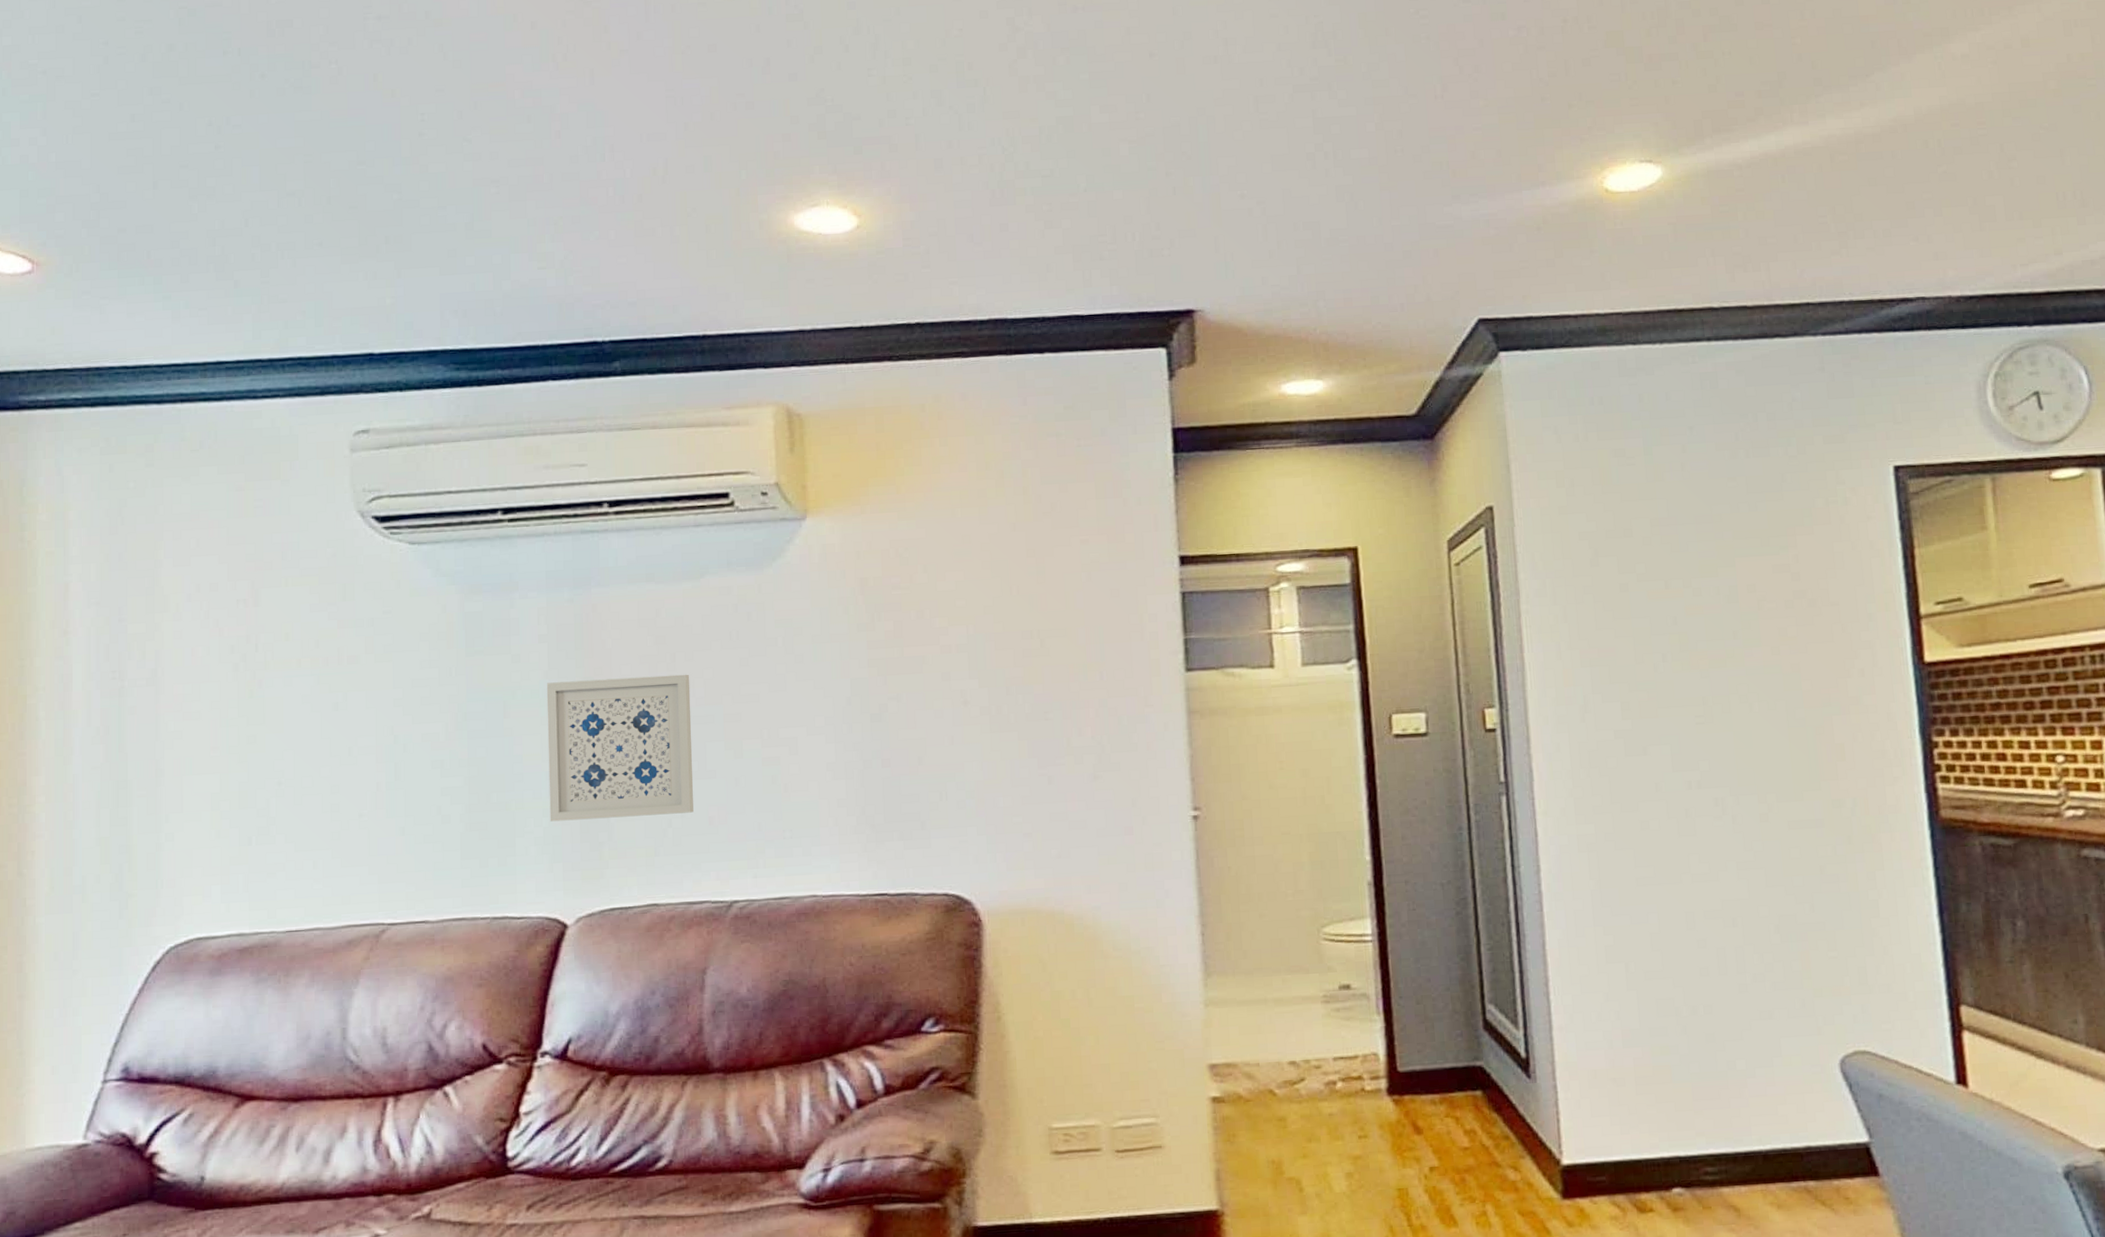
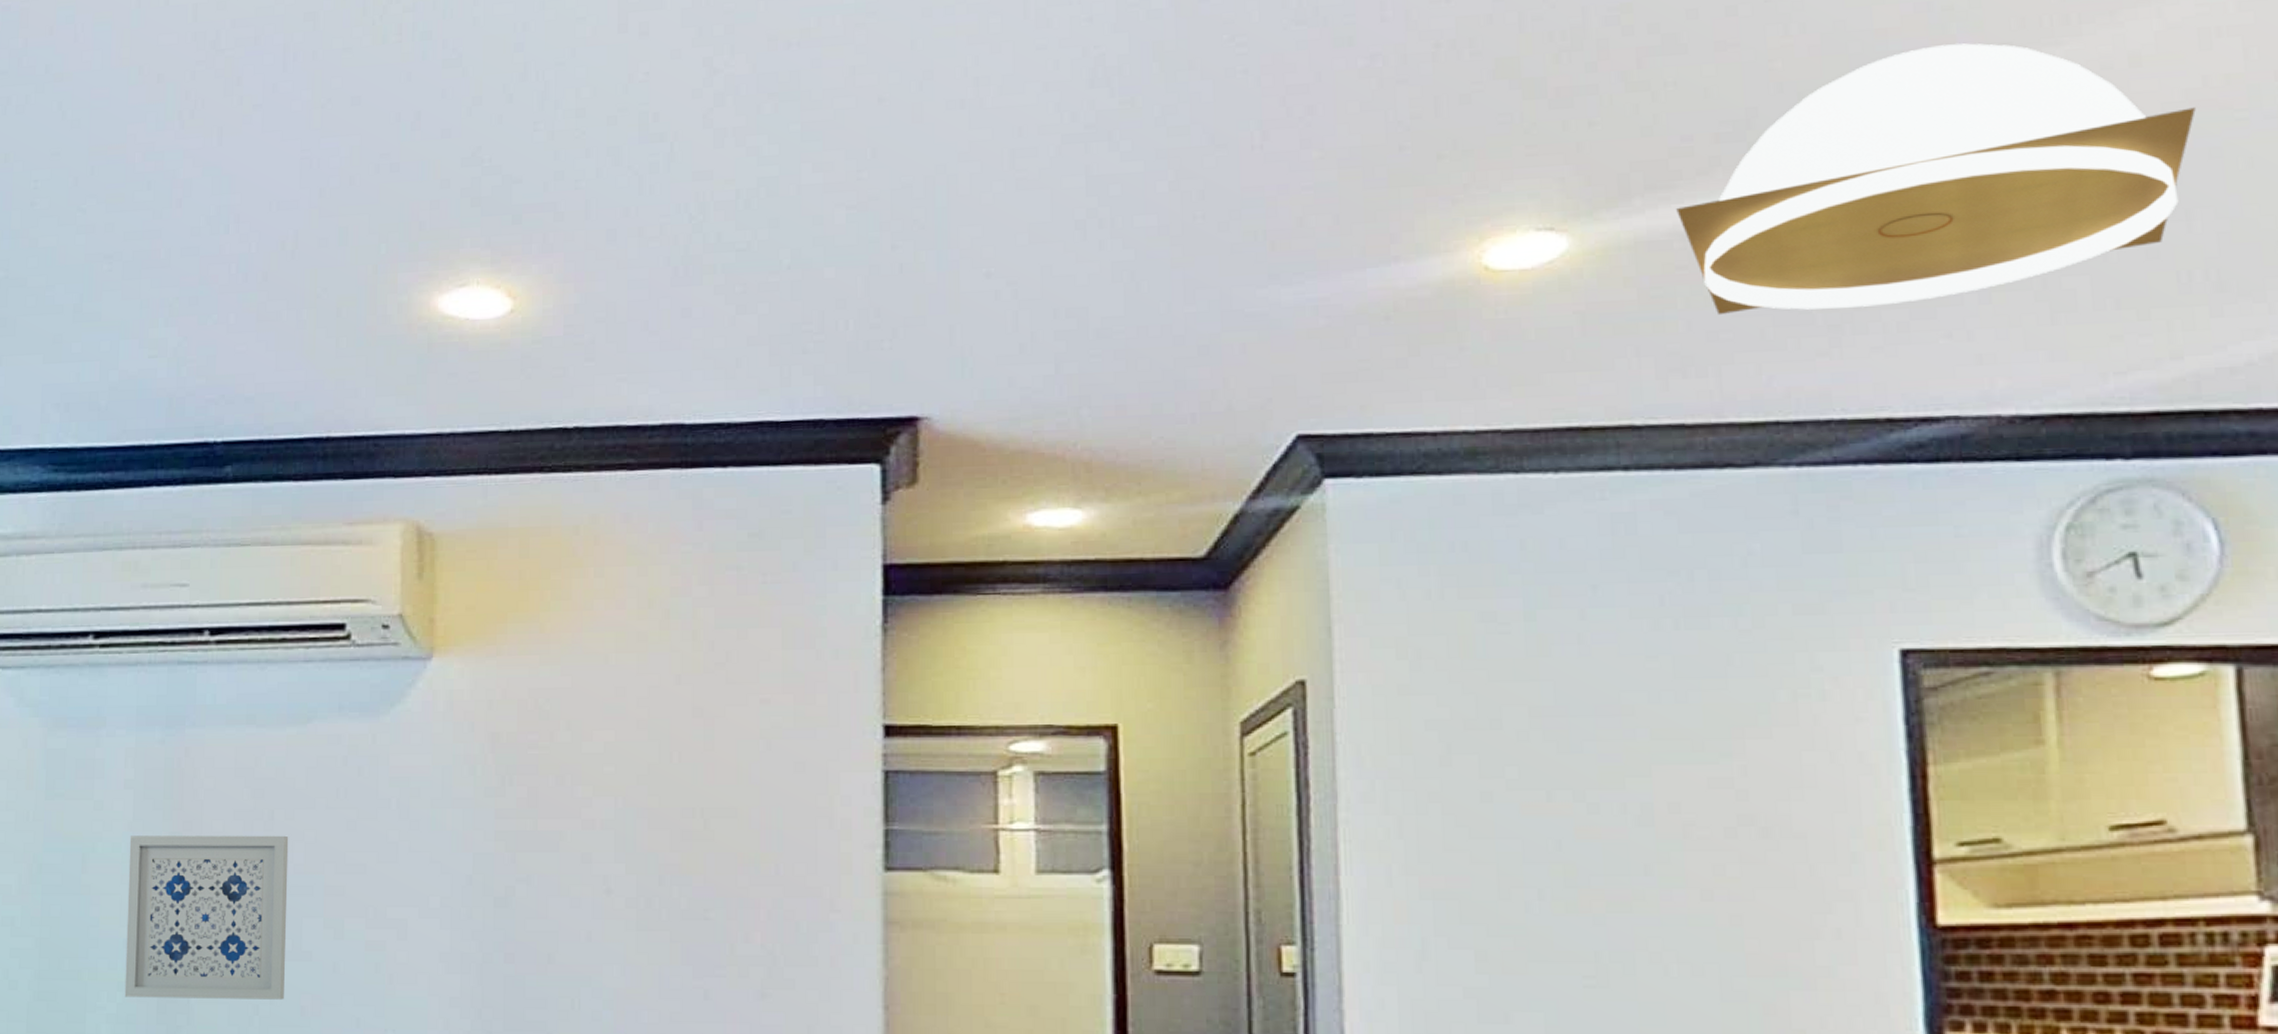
pendant lamp: none [1735,28,2064,226] -> present [1676,43,2196,316]

